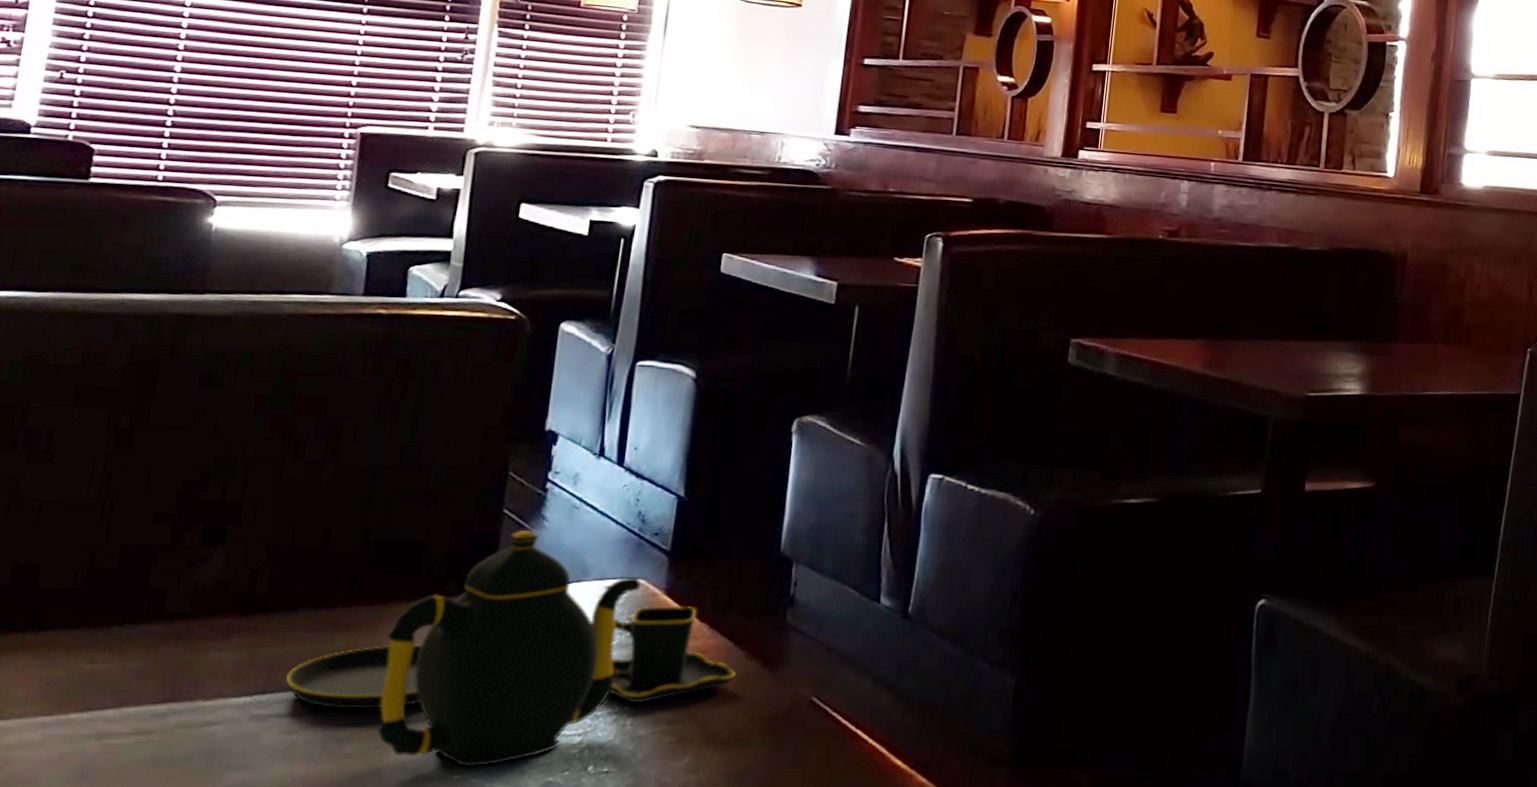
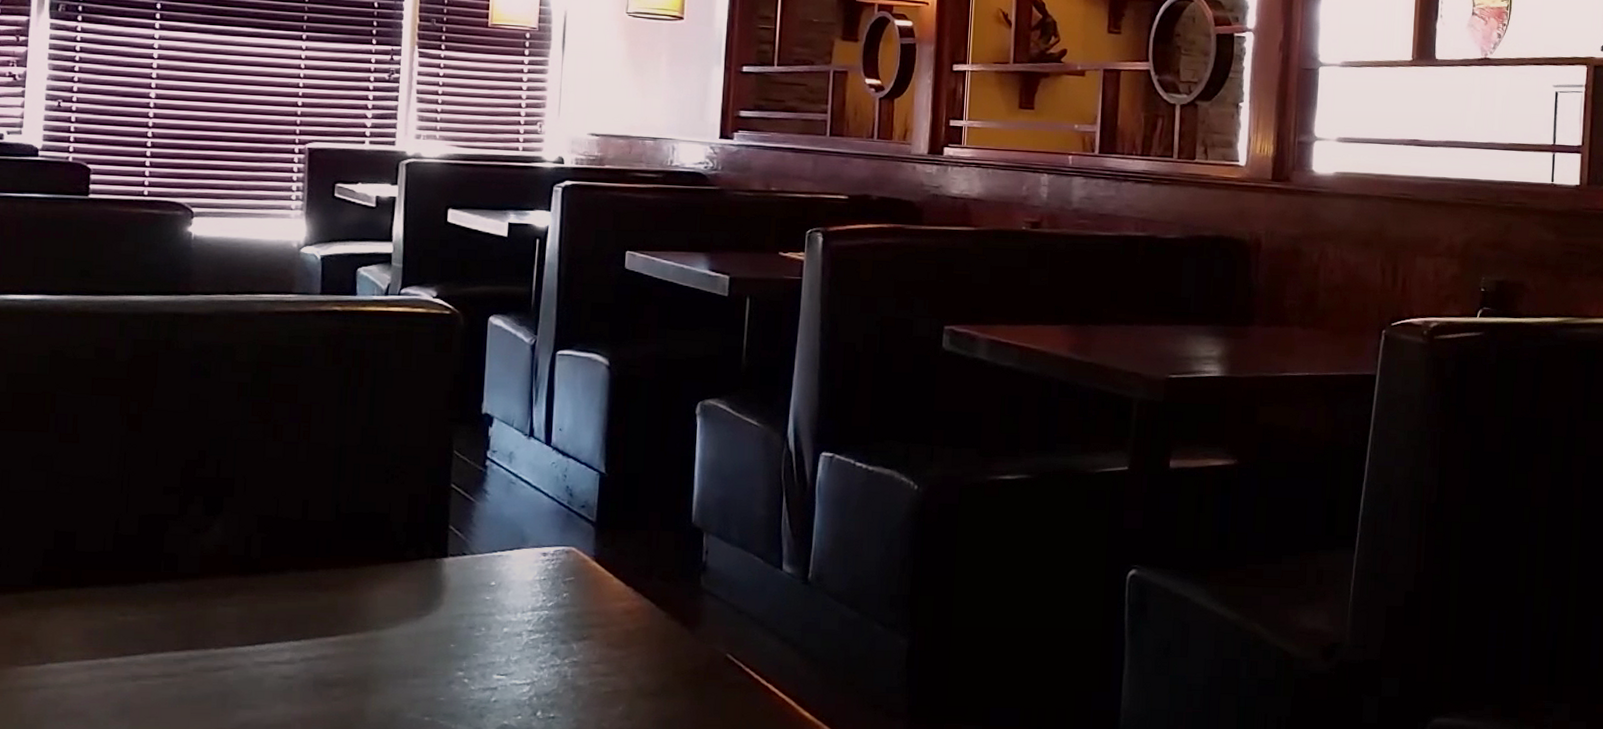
teapot: present [286,531,737,768] -> none [281,503,660,711]

